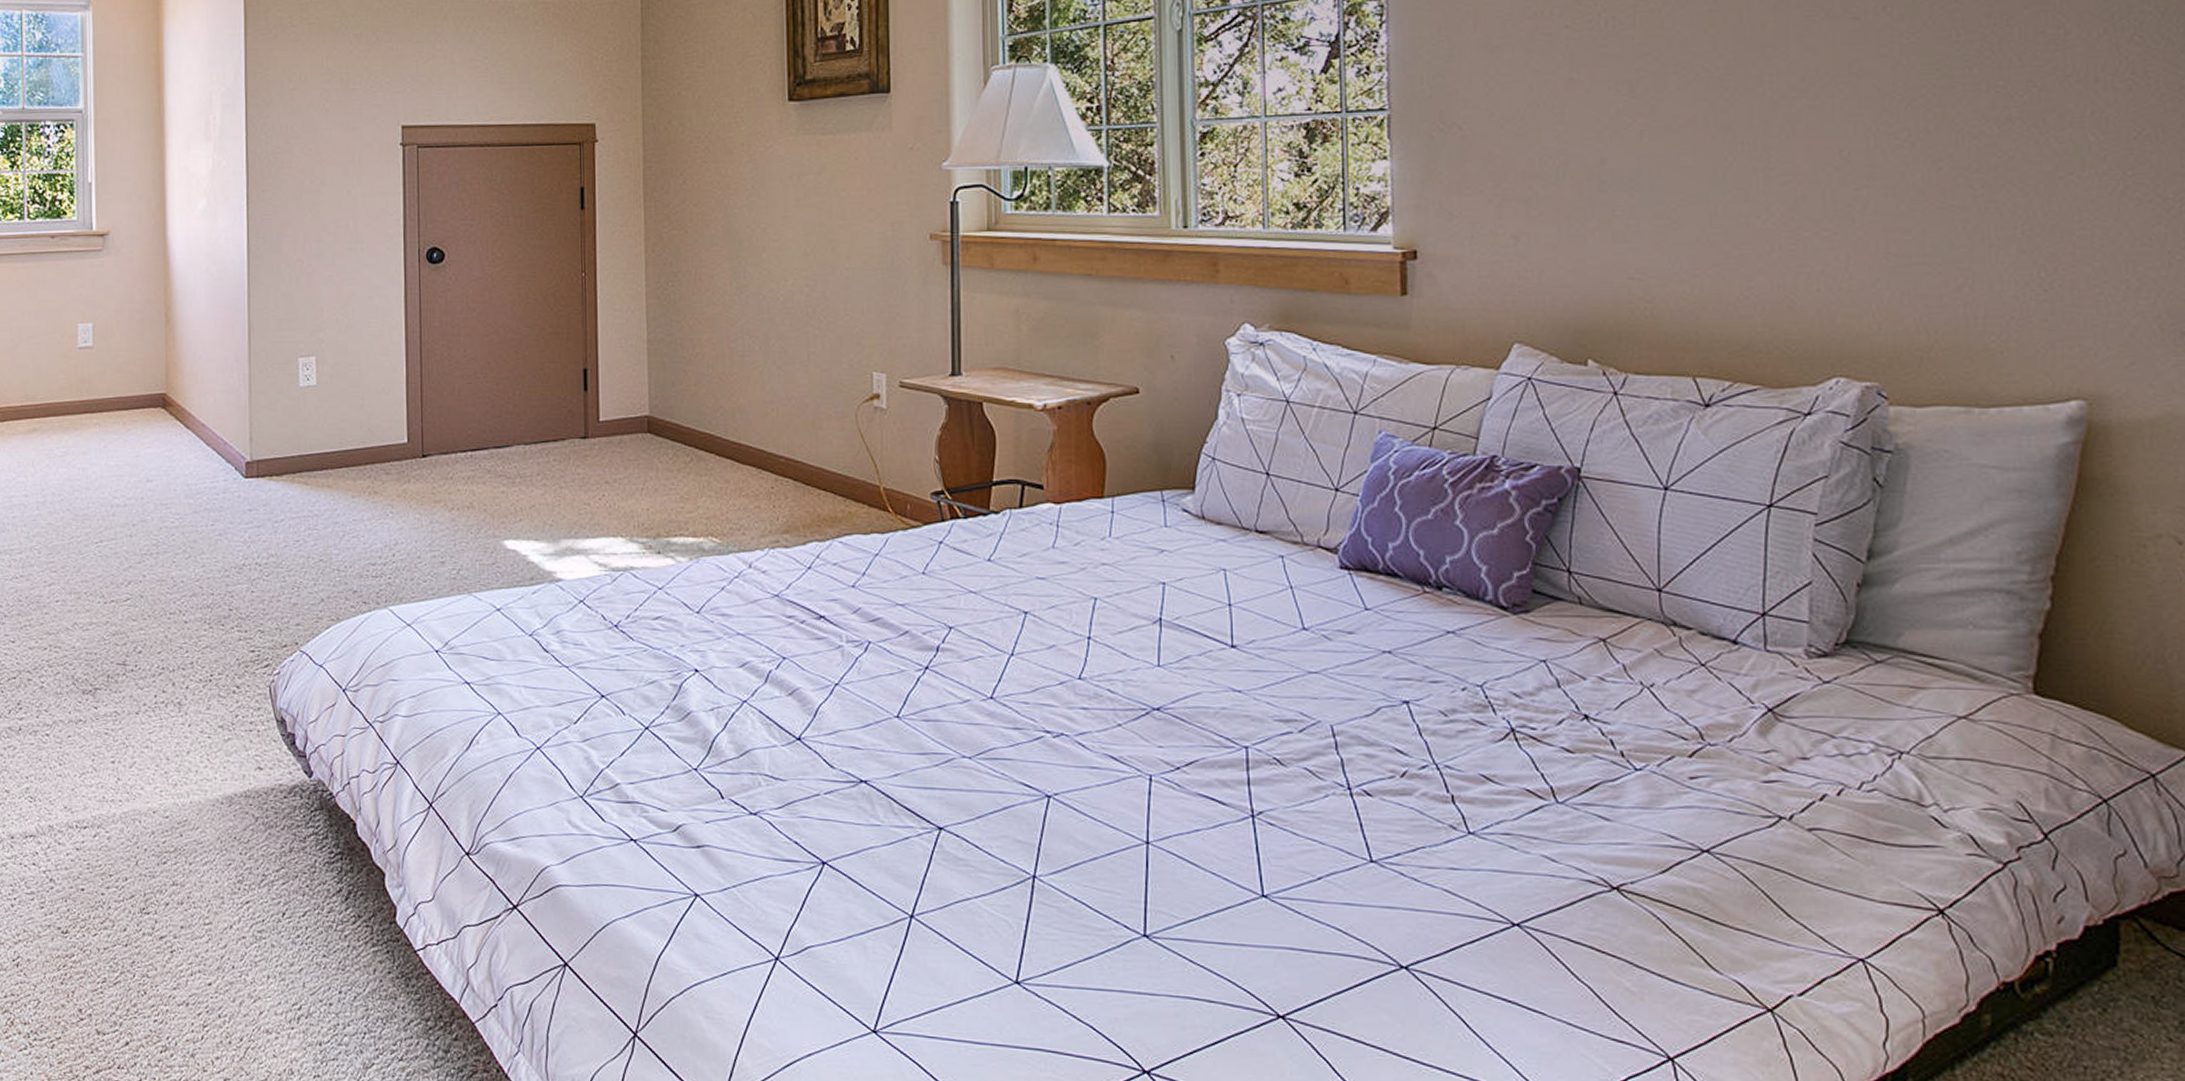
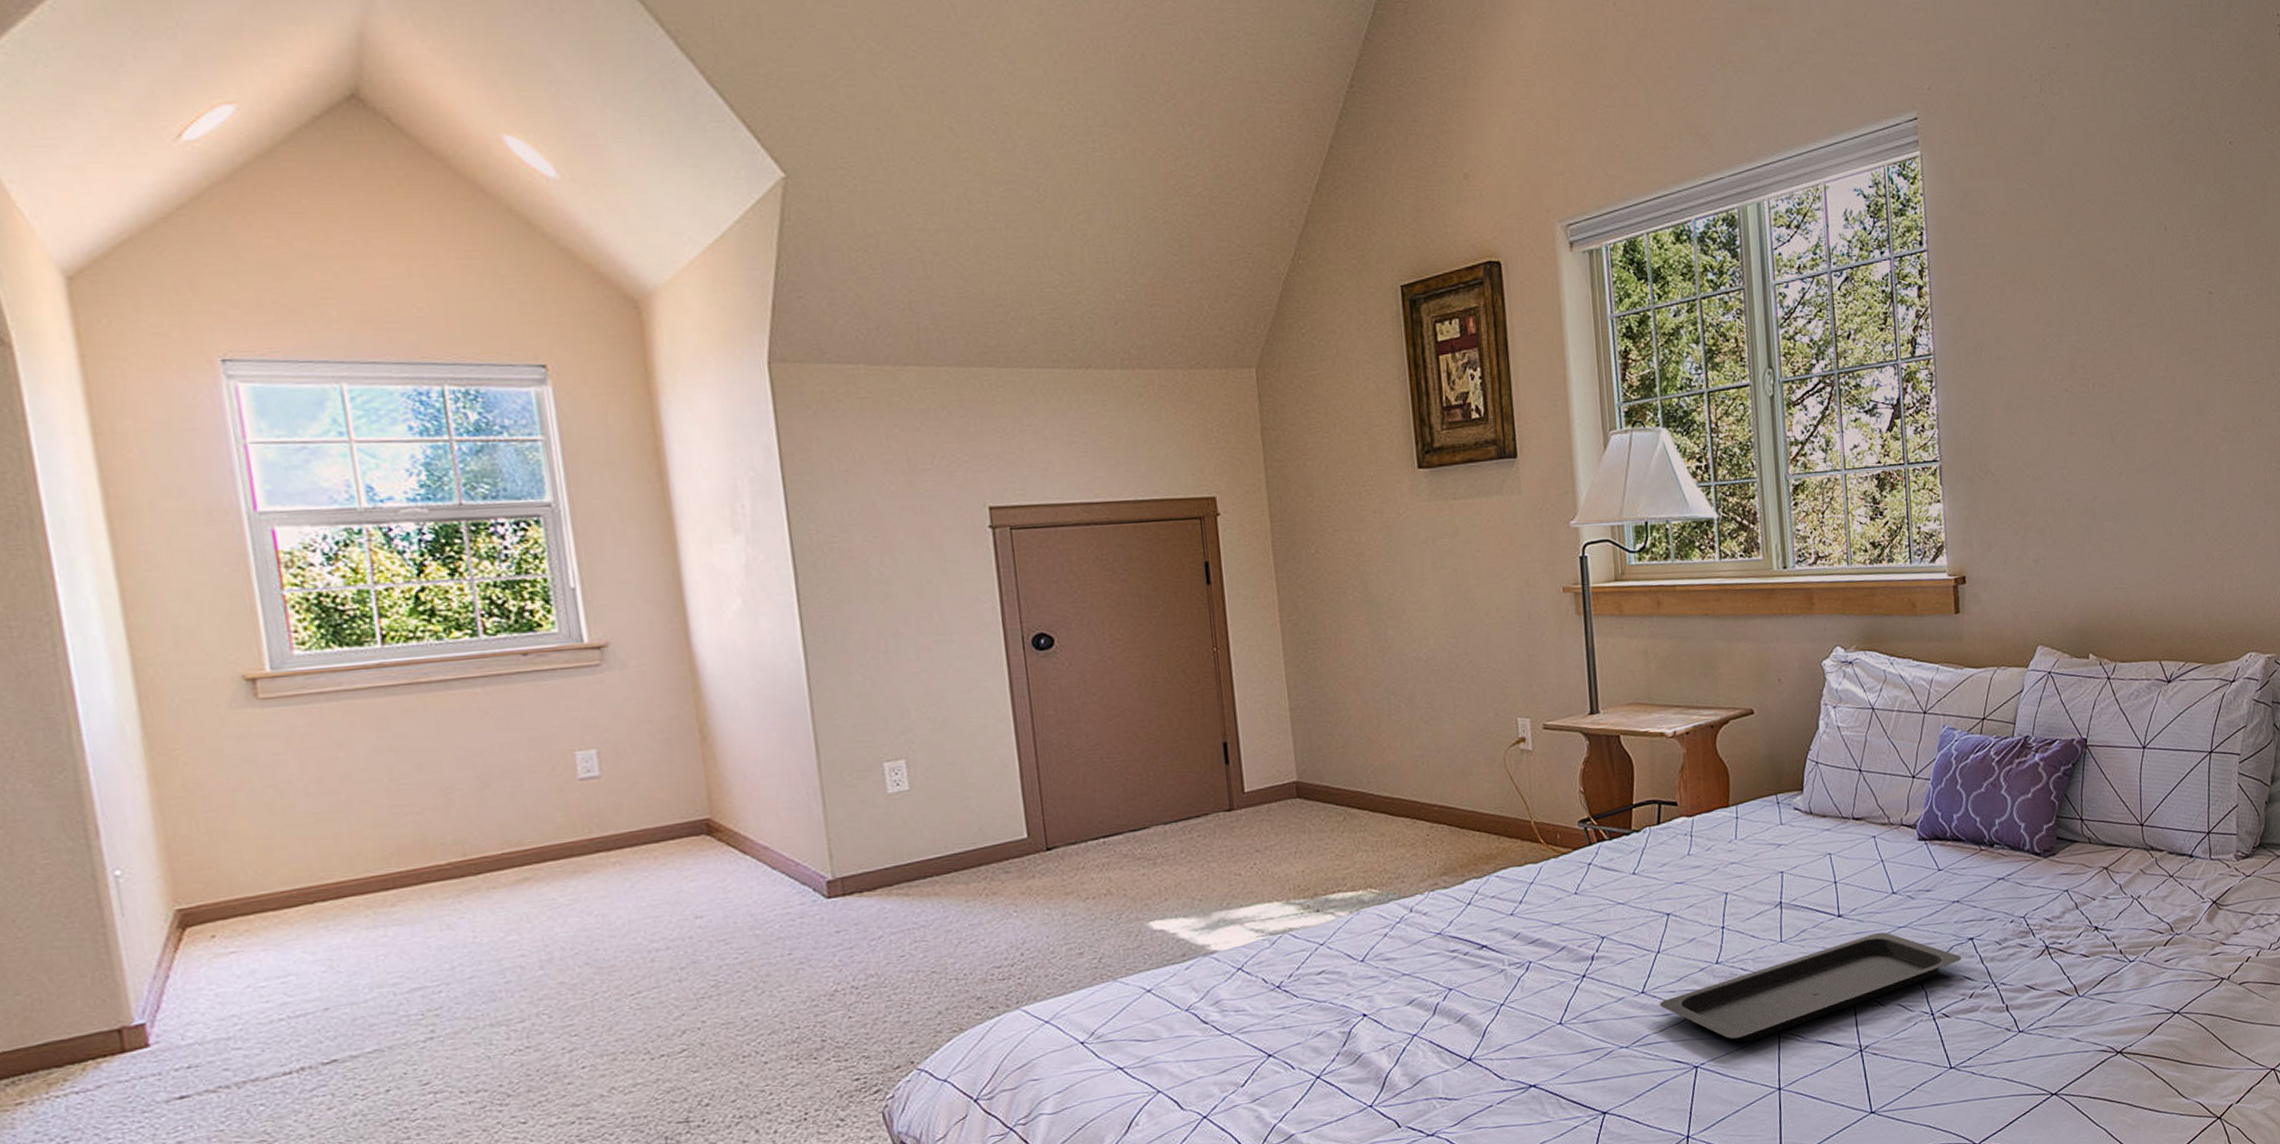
serving tray: none [1009,674,1392,778] -> present [1659,932,1962,1042]

